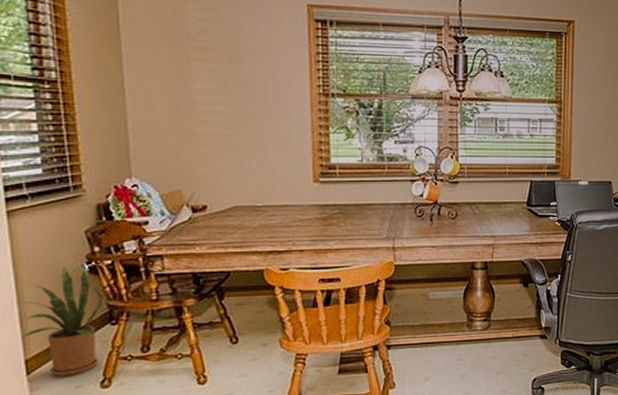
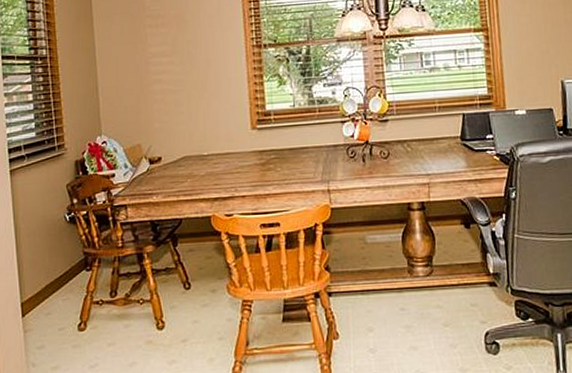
house plant: present [16,266,102,377] -> none [15,217,79,320]

